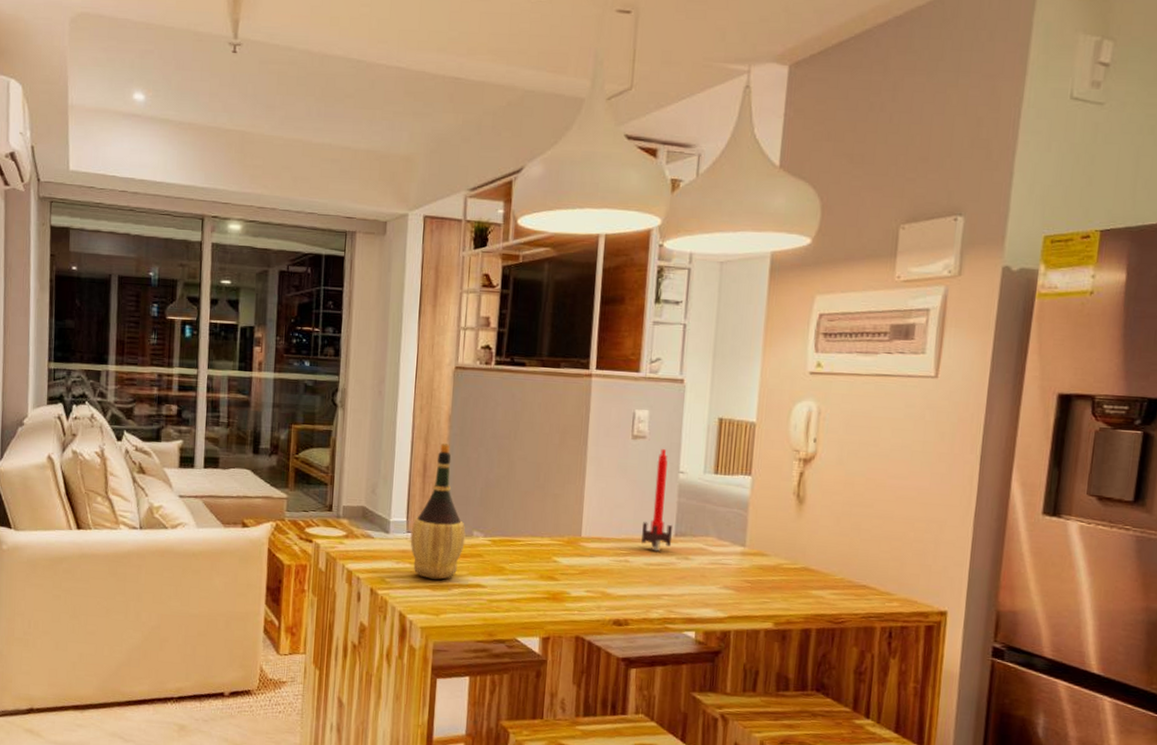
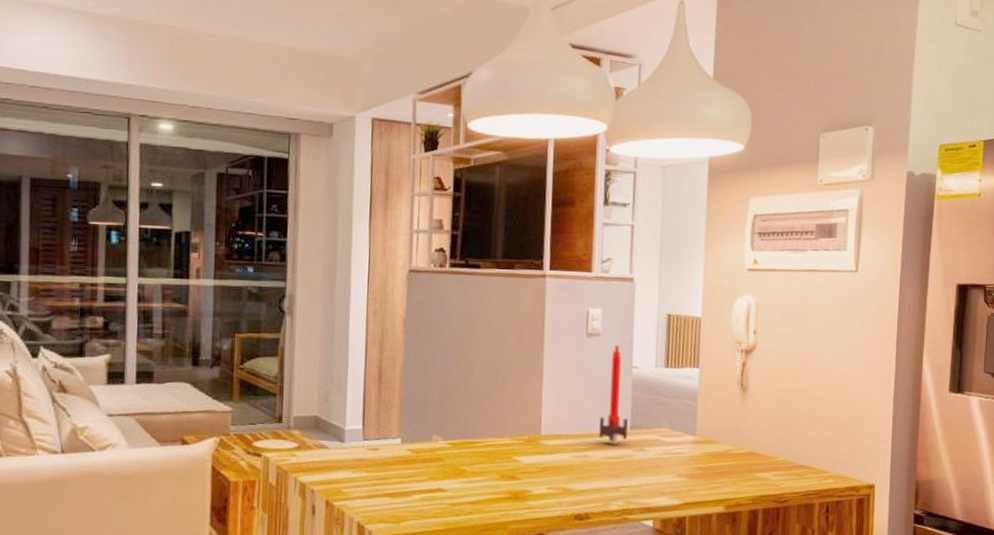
wine bottle: present [410,443,466,580] -> none [367,348,425,486]

